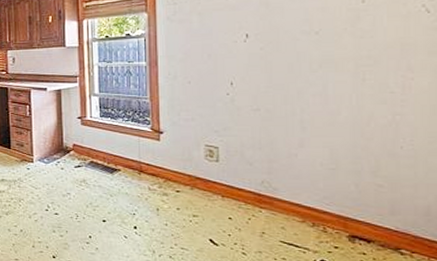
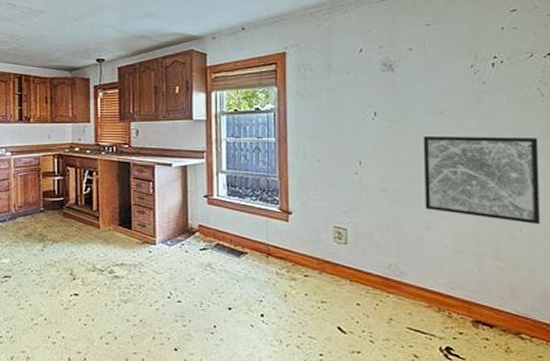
wall art: none [297,54,423,142] -> present [423,135,540,225]

